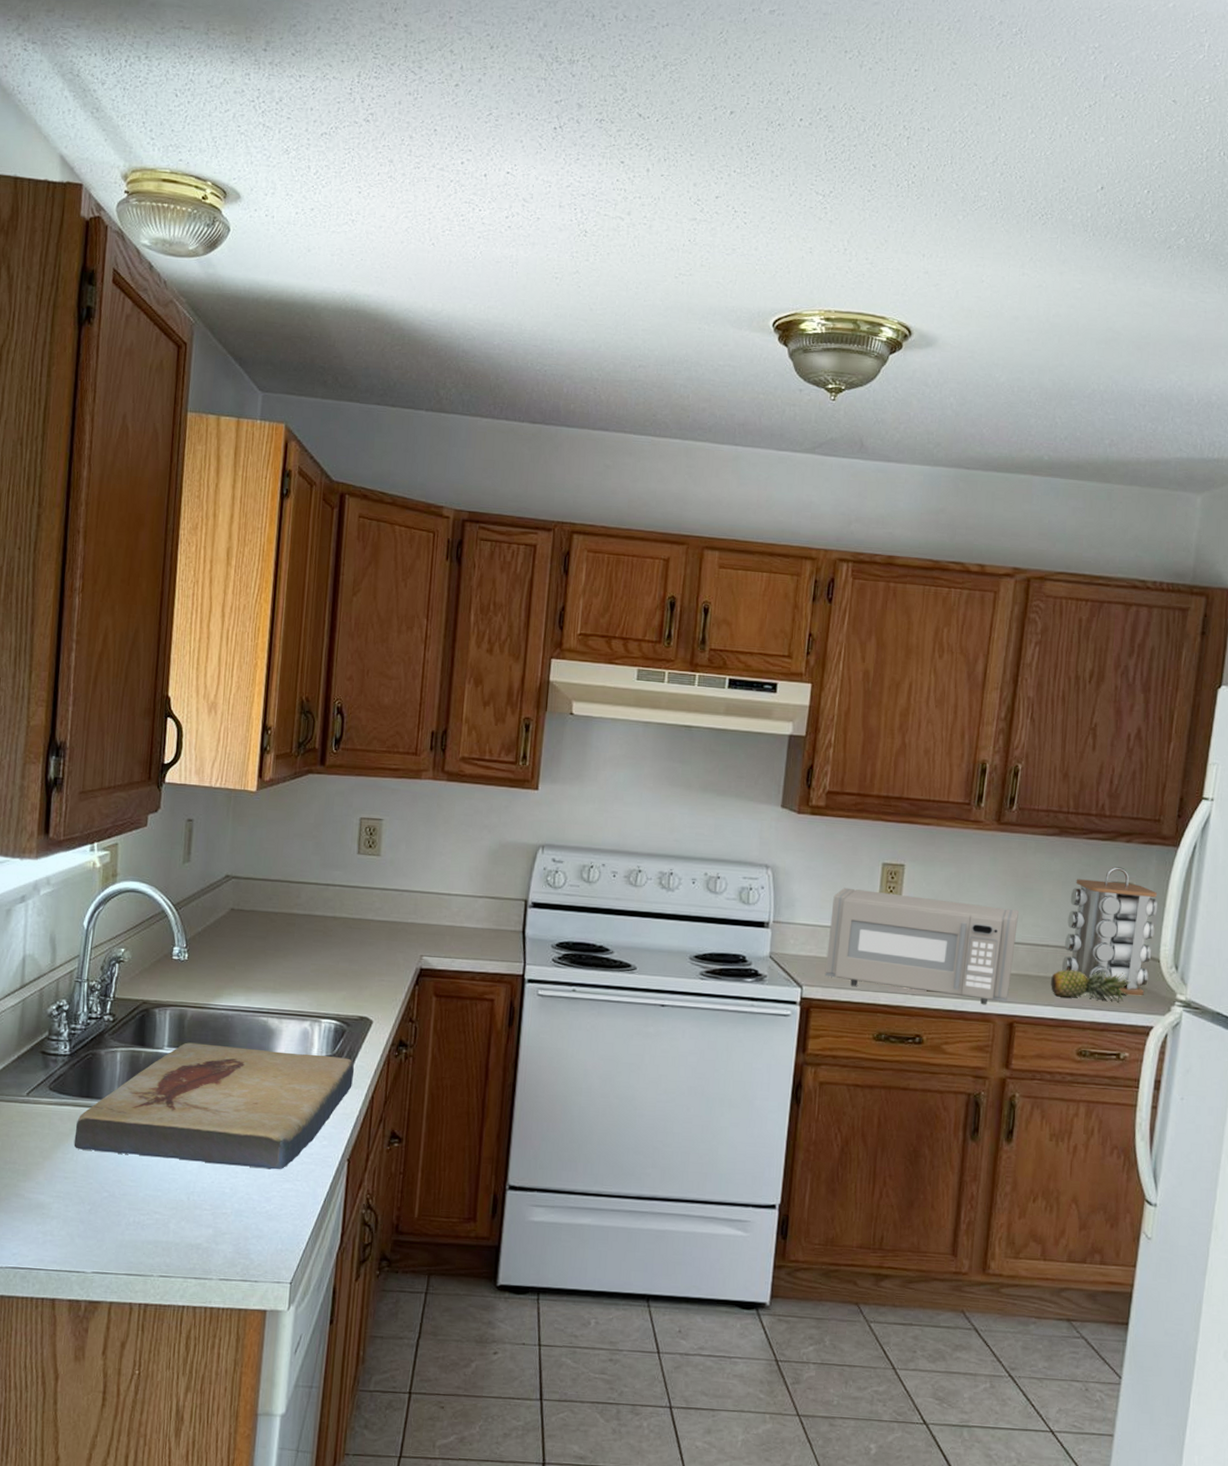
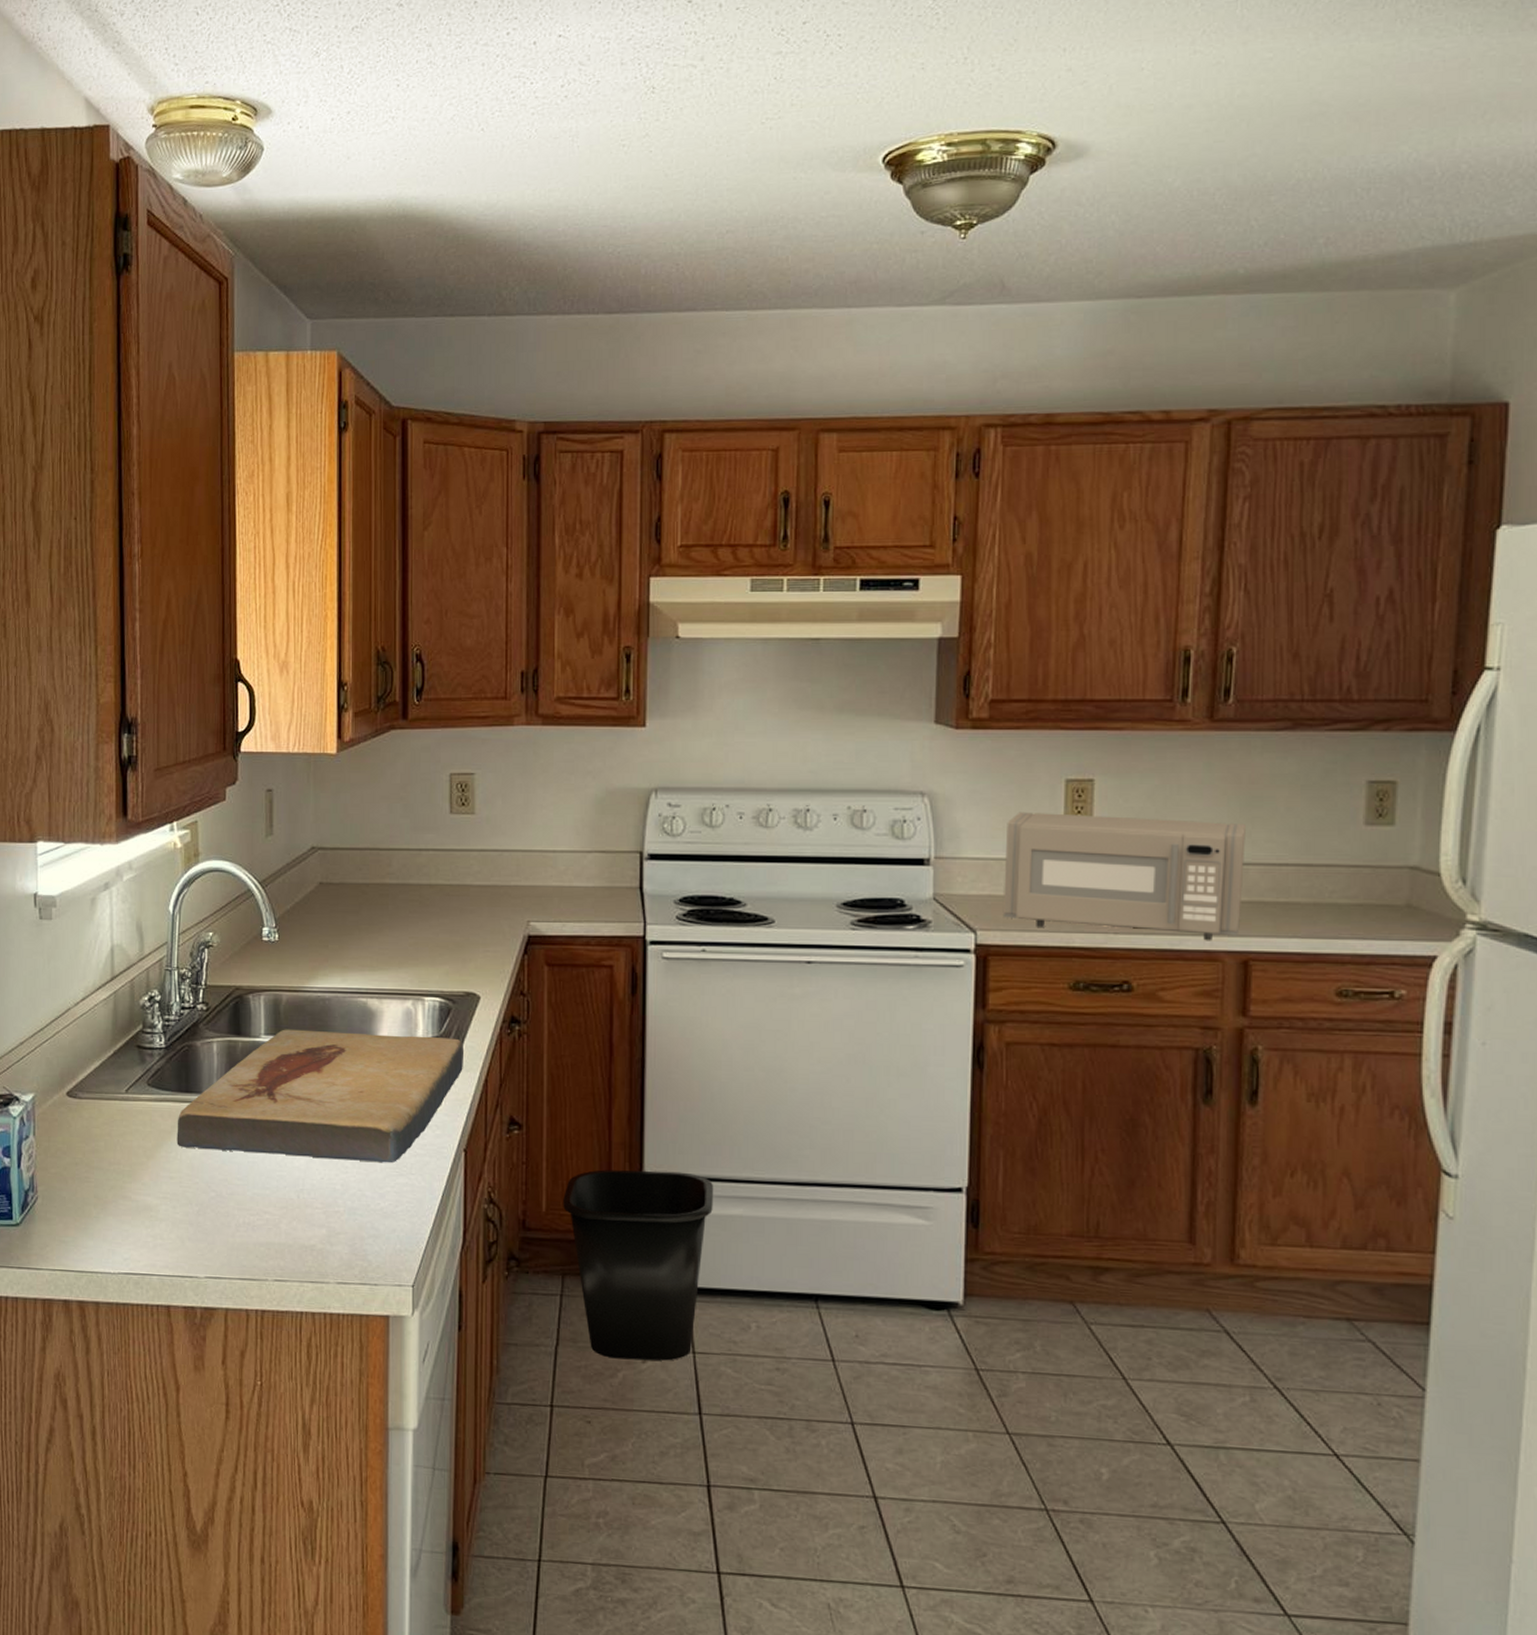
waste bin: none [434,1181,568,1353] -> present [563,1169,714,1361]
fruit: present [1051,969,1131,1003] -> none [1295,891,1402,929]
spice rack: present [1061,867,1158,996] -> none [1307,762,1433,920]

